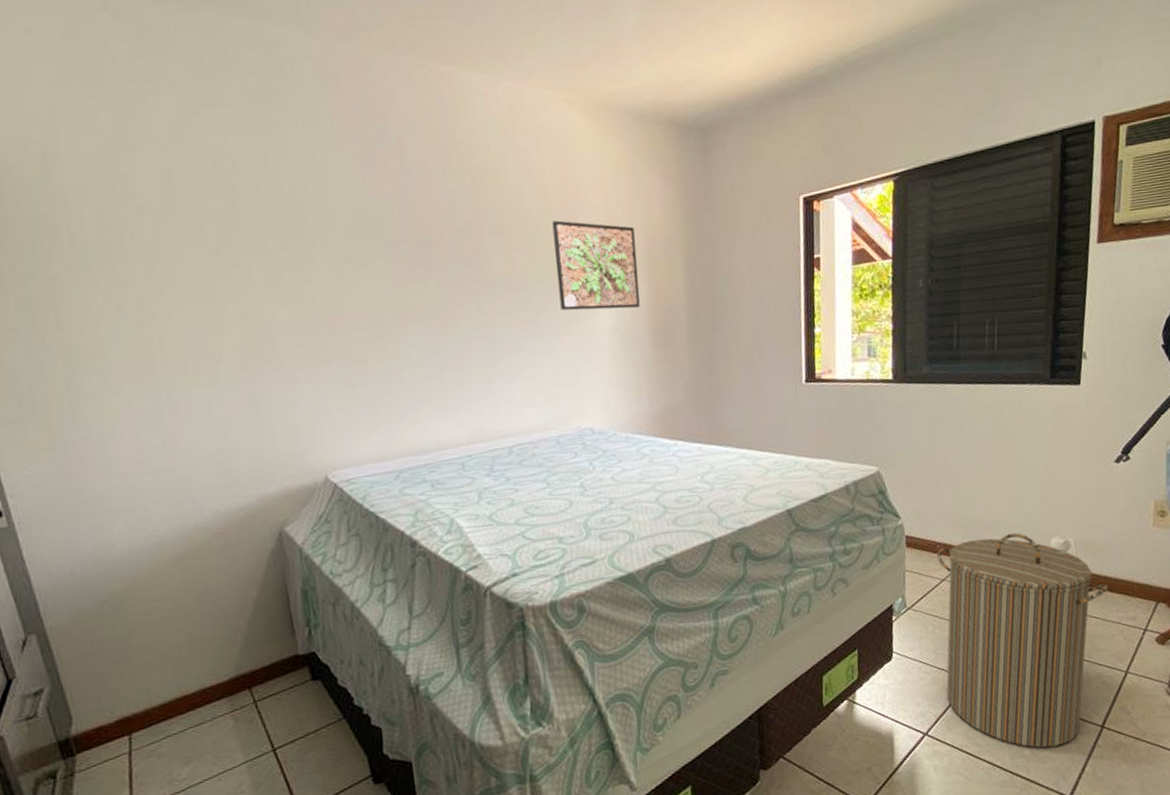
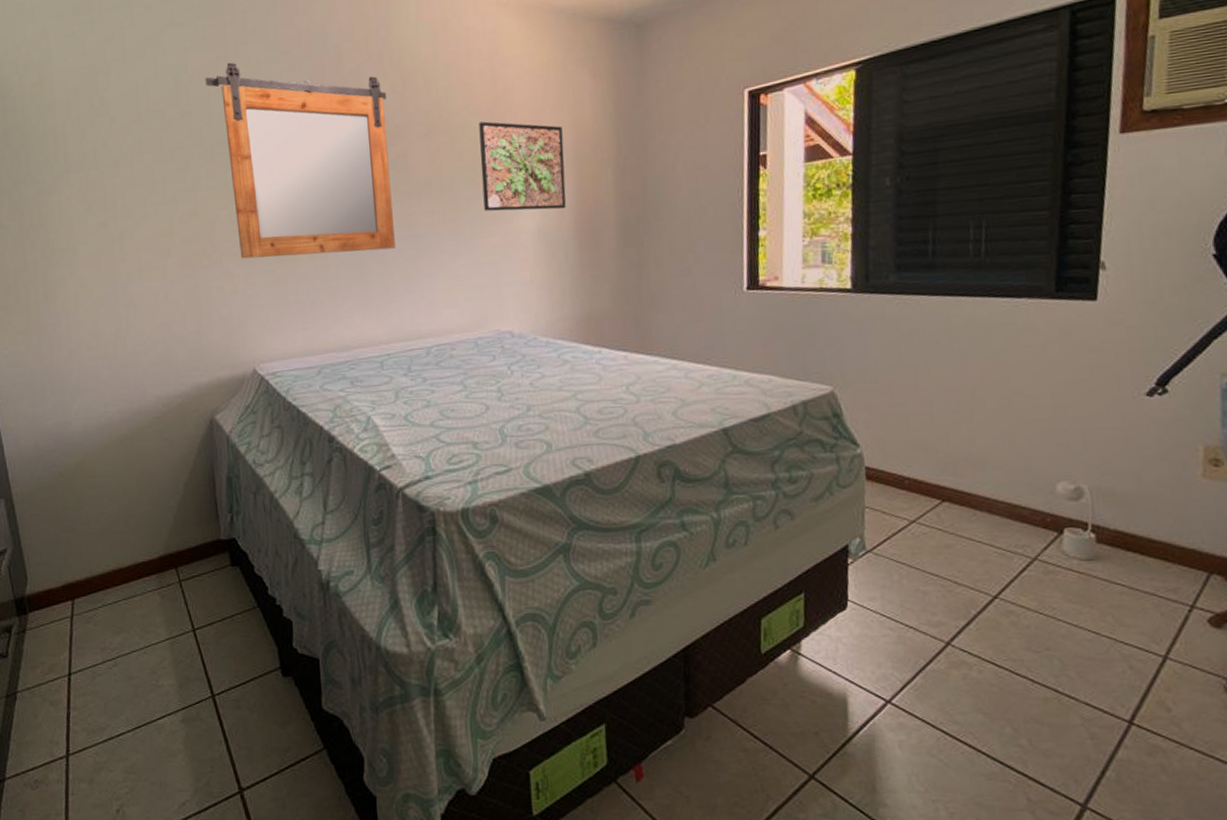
mirror: none [251,149,472,362] -> present [205,62,395,259]
laundry hamper: present [937,533,1109,748] -> none [905,473,1139,739]

